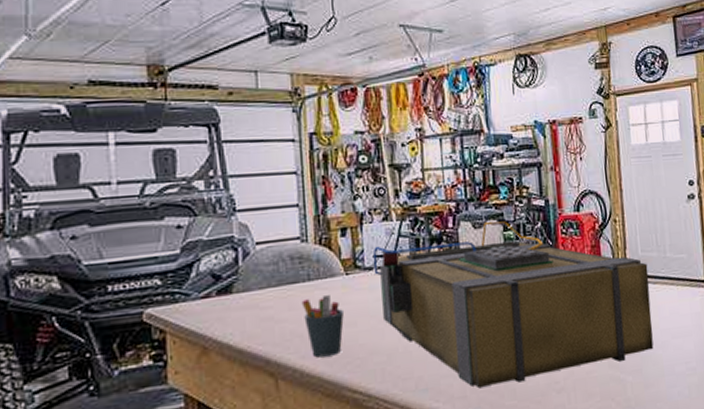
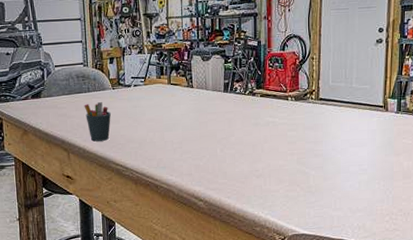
toolbox: present [372,221,654,389] -> none [131,56,336,170]

